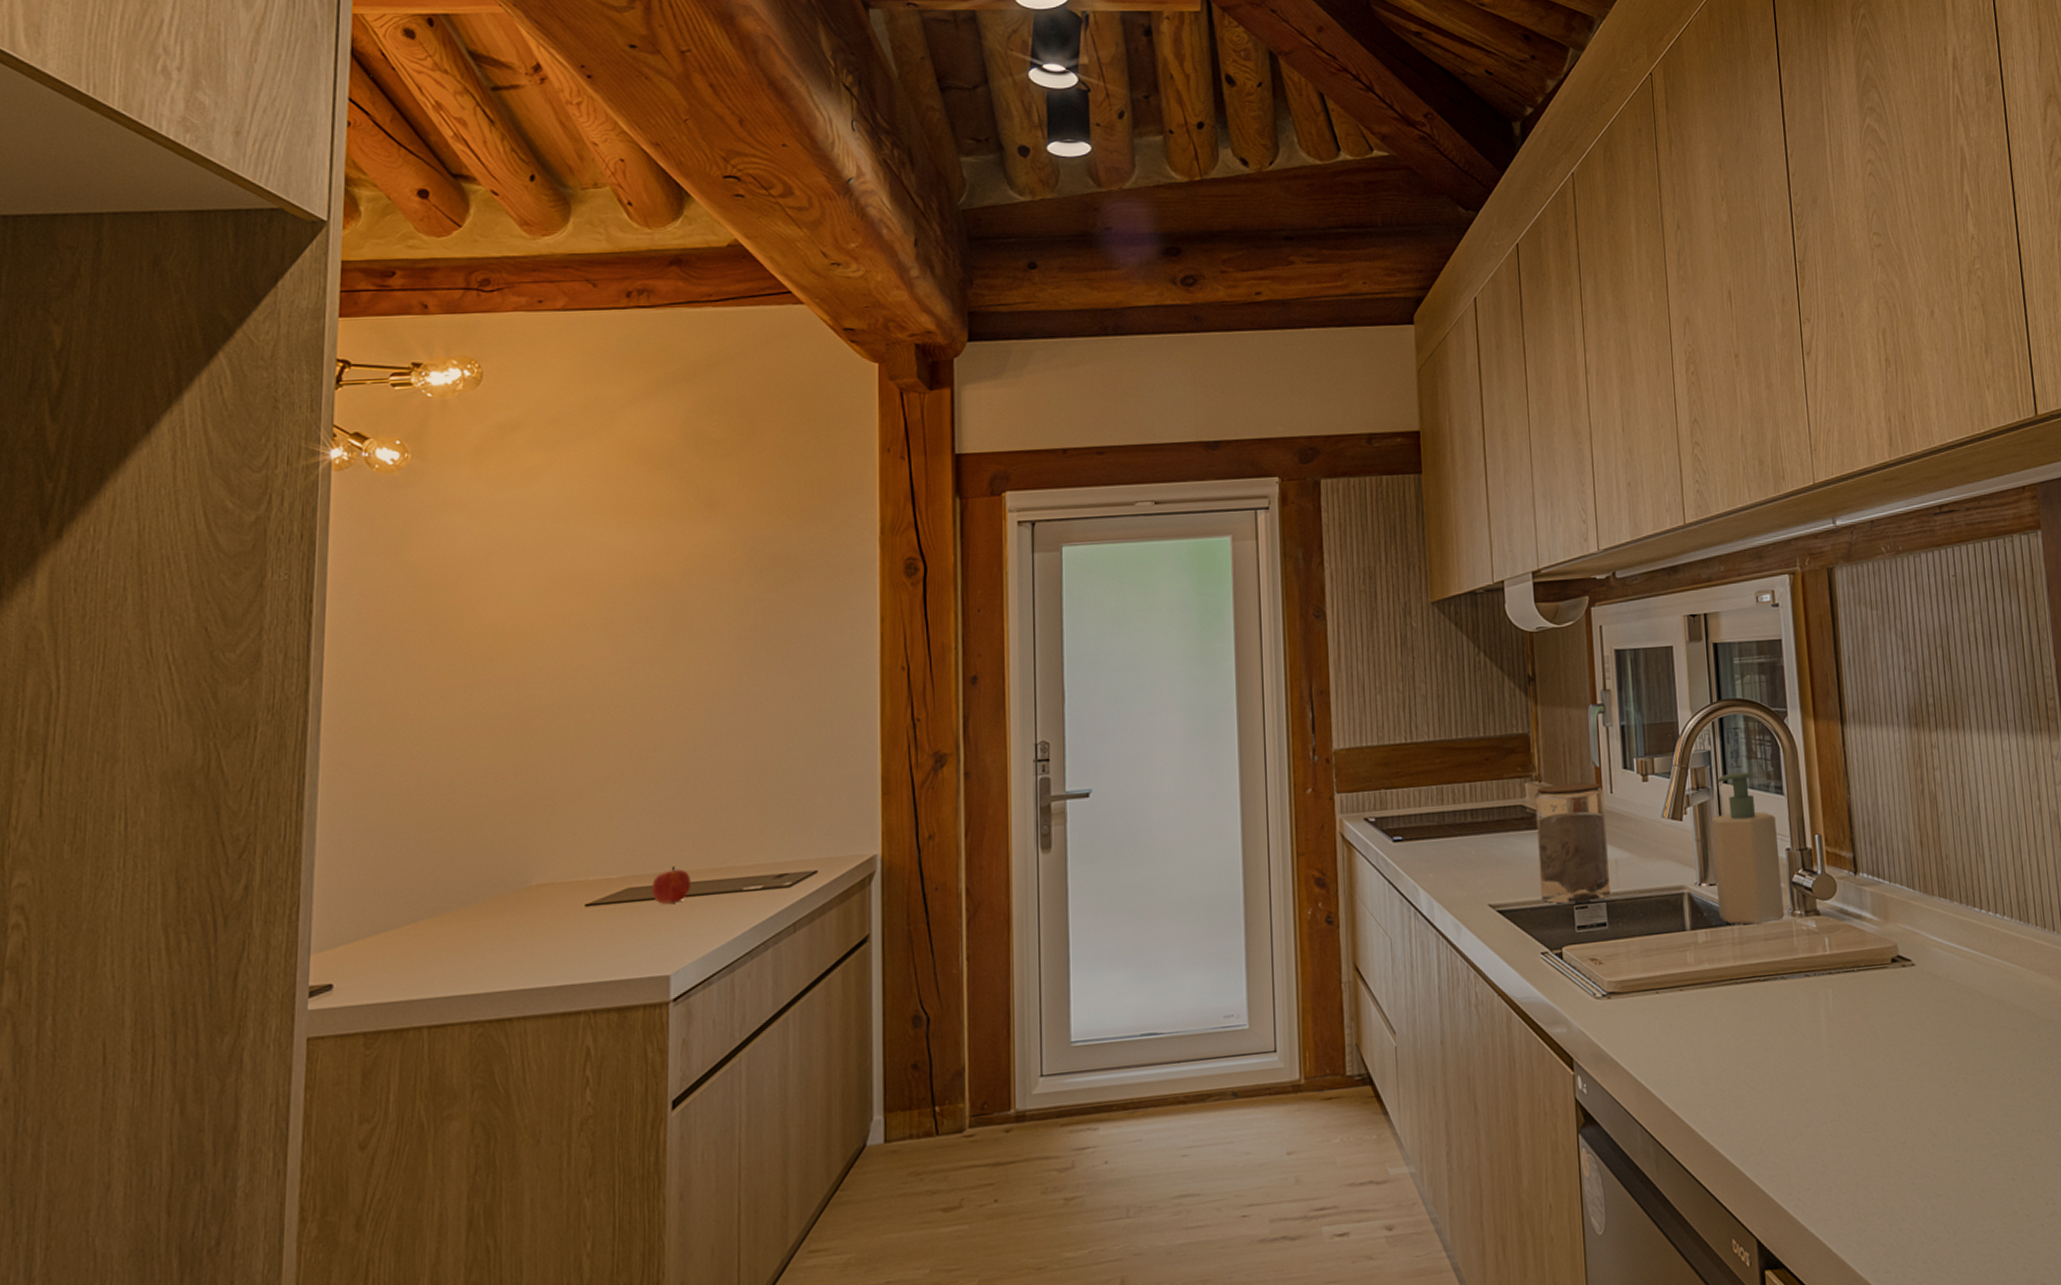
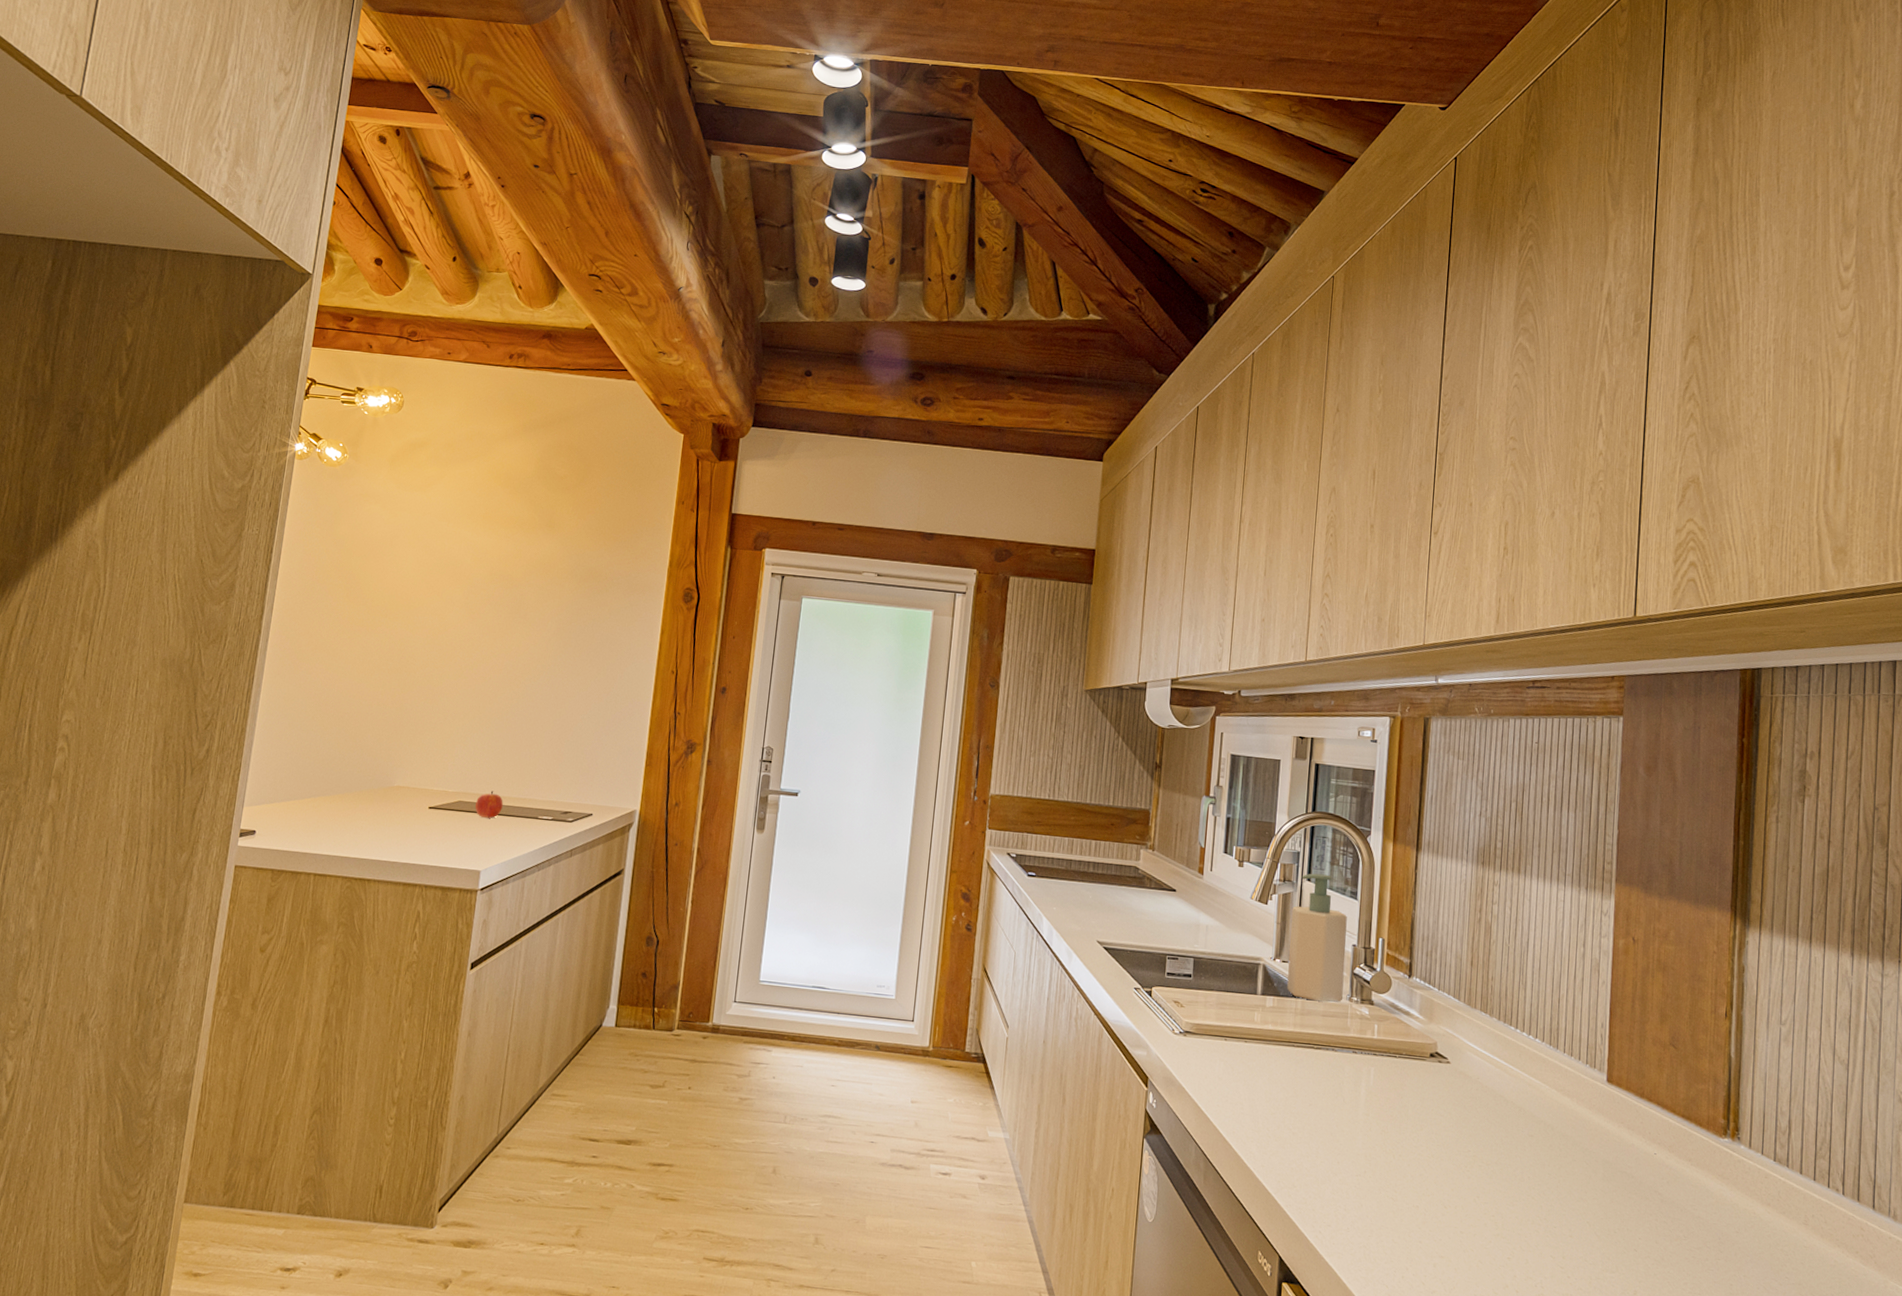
jar: present [1535,782,1611,904] -> none [1140,855,1205,955]

